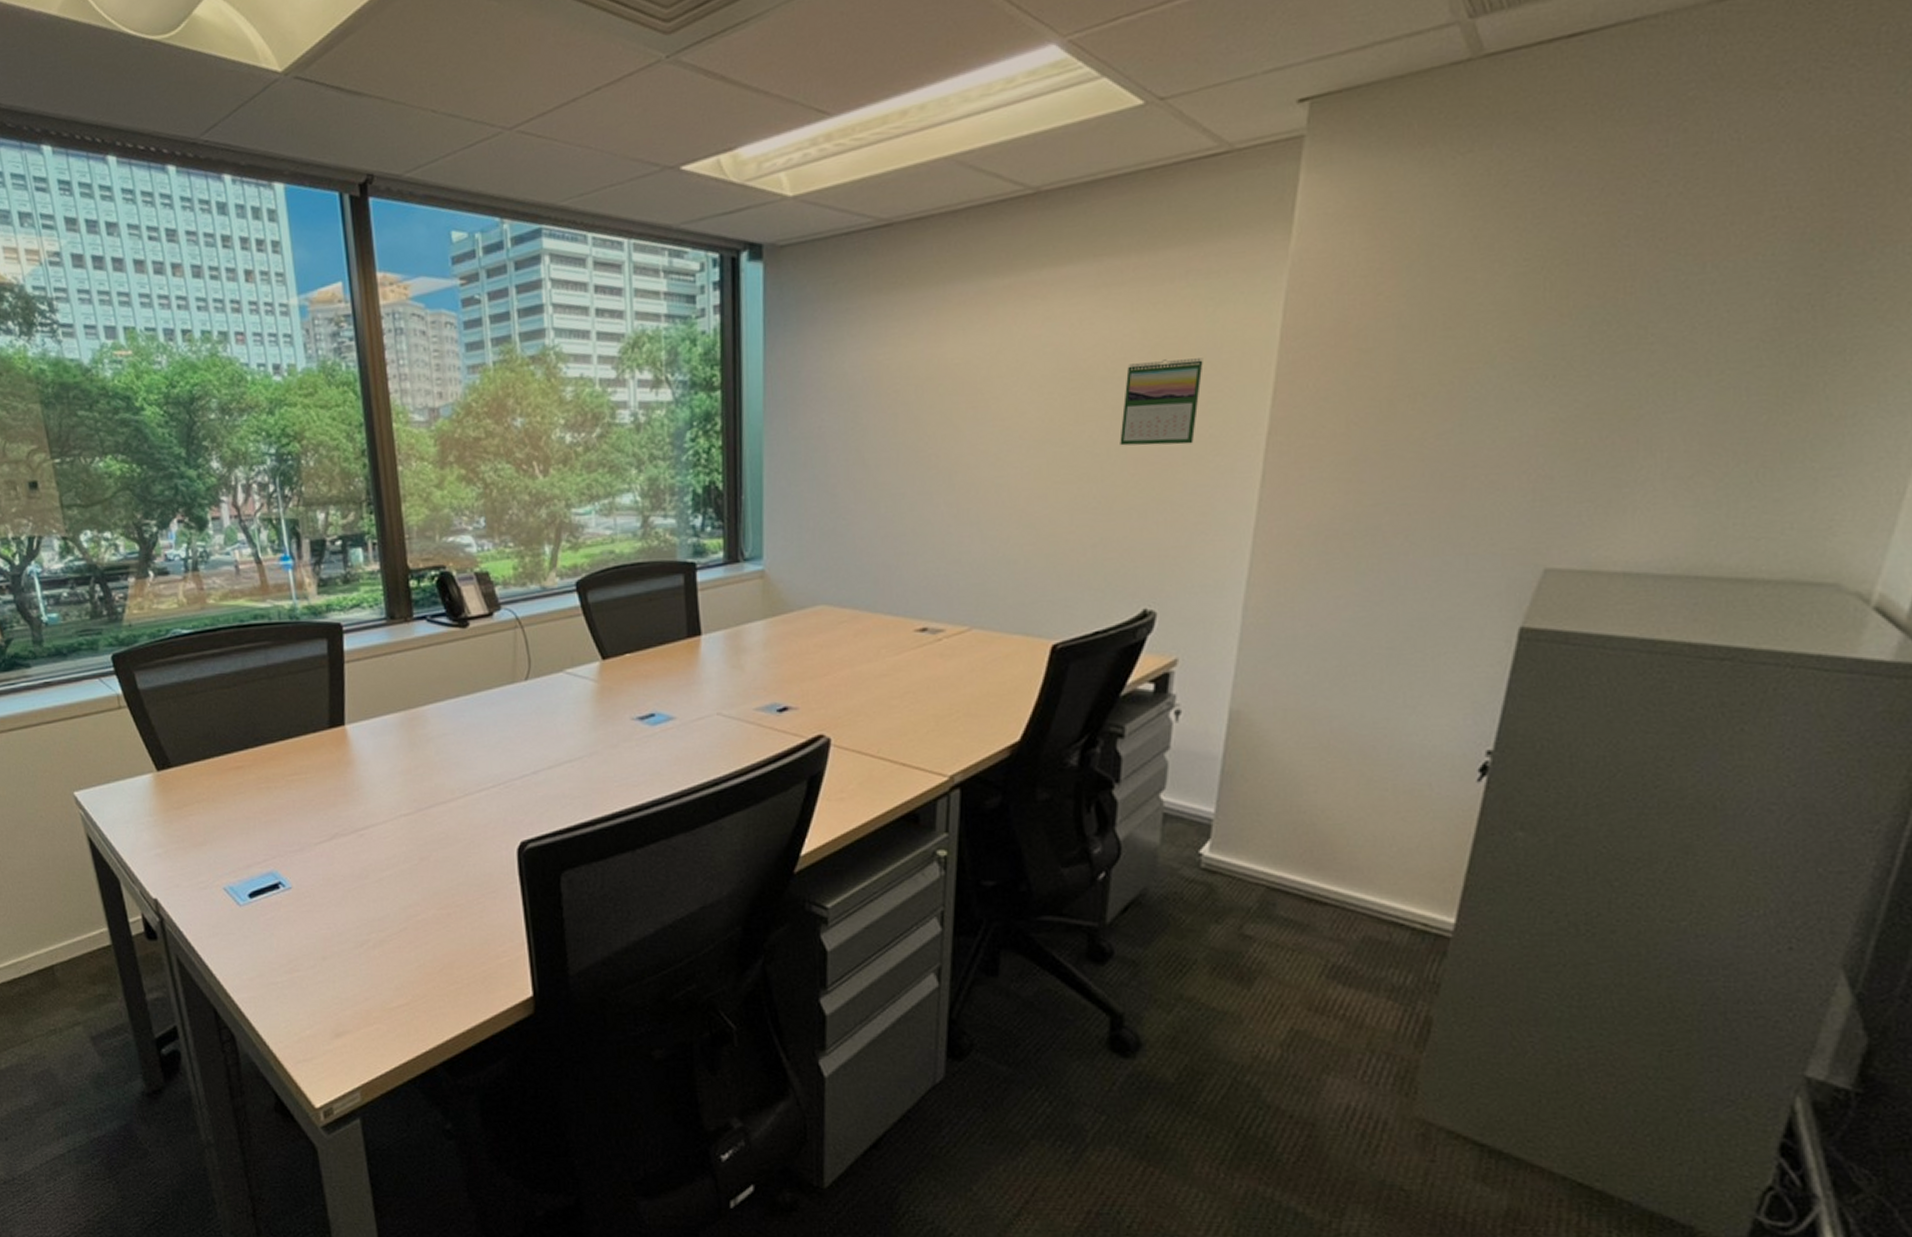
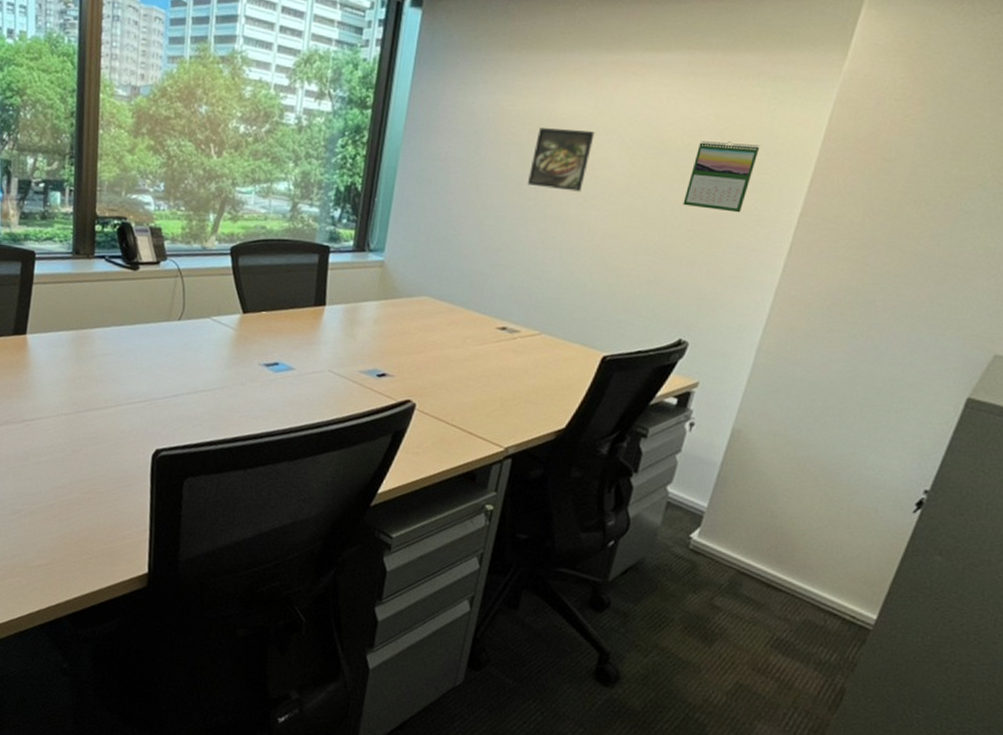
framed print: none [924,374,997,451] -> present [528,128,595,192]

